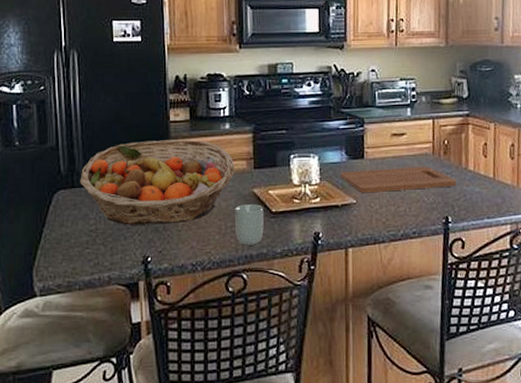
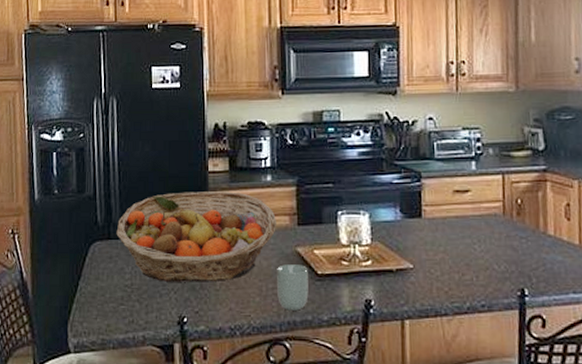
cutting board: present [341,166,457,194] -> none [395,228,534,258]

